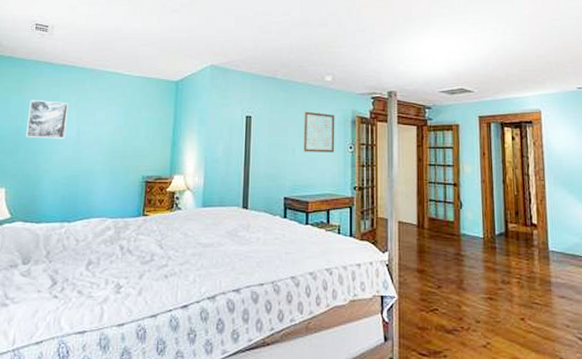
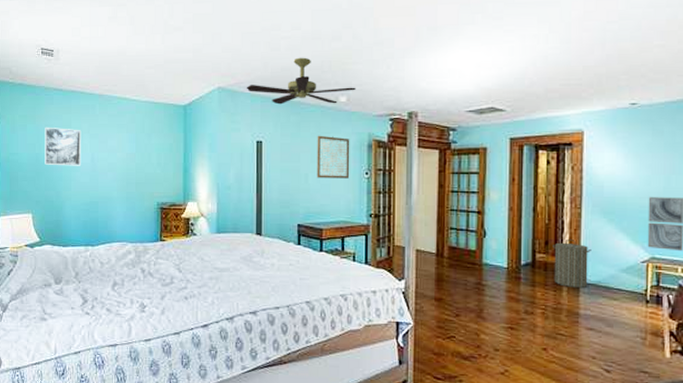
ceiling fan: none [237,40,340,83] -> present [246,57,356,105]
laundry hamper: none [522,209,557,257] -> present [553,238,591,289]

